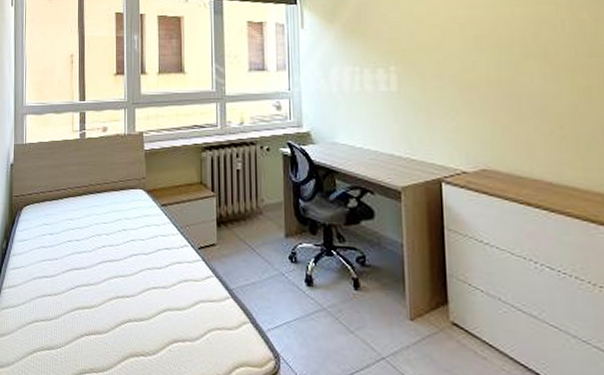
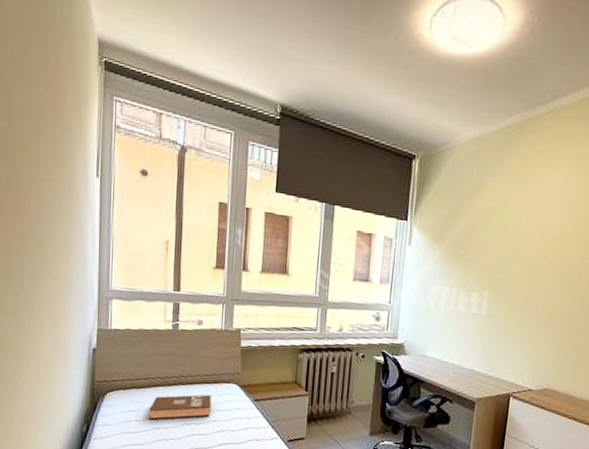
book: none [62,202,119,232] -> present [149,394,211,420]

